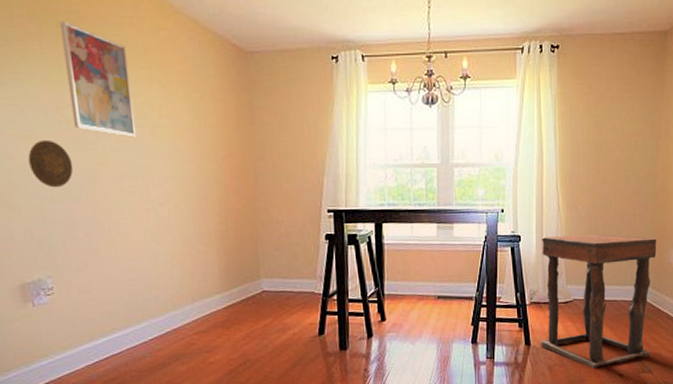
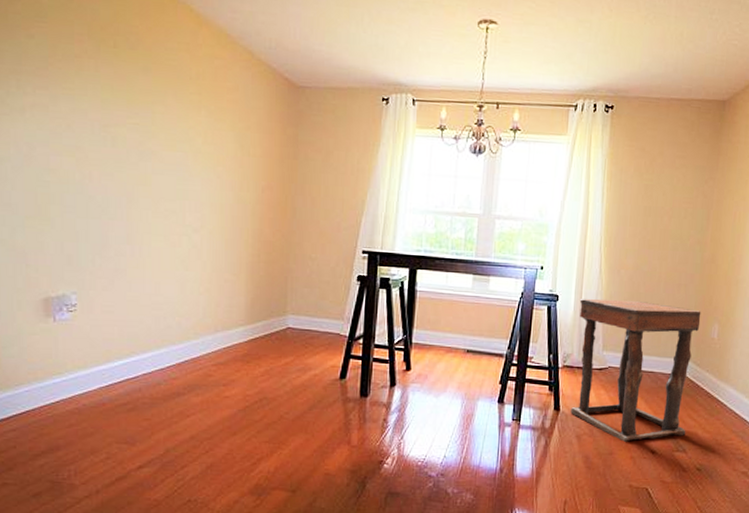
decorative plate: present [28,139,74,188] -> none [69,155,112,205]
wall art: present [60,20,136,138] -> none [118,41,179,161]

